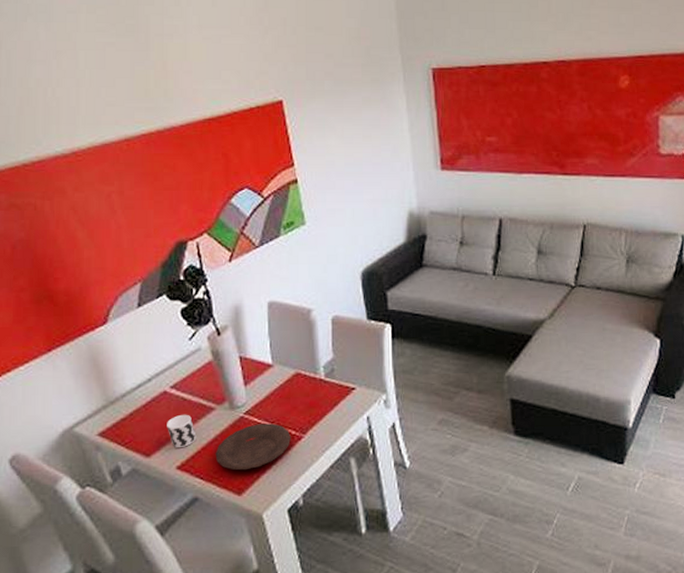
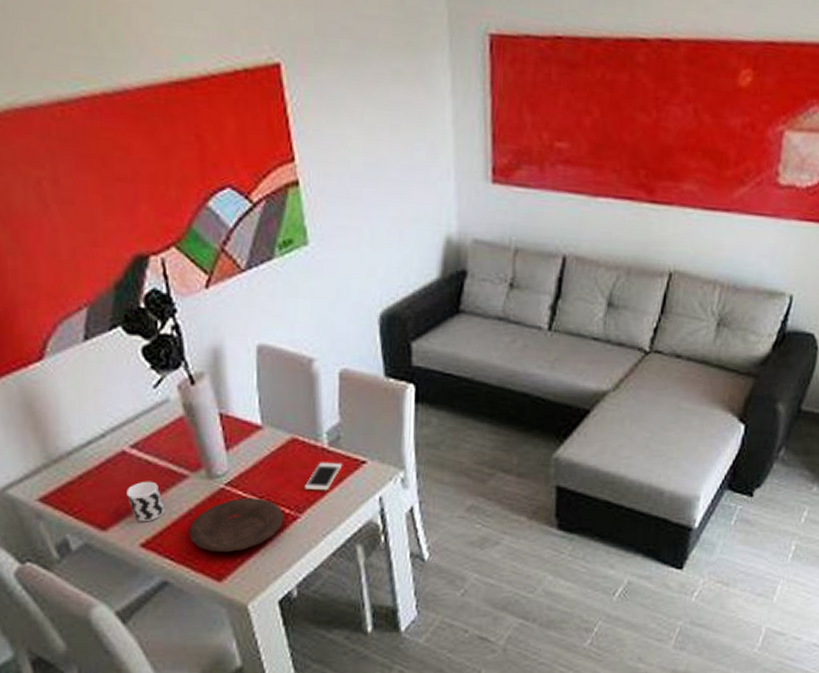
cell phone: none [307,390,337,415] -> present [305,462,343,491]

